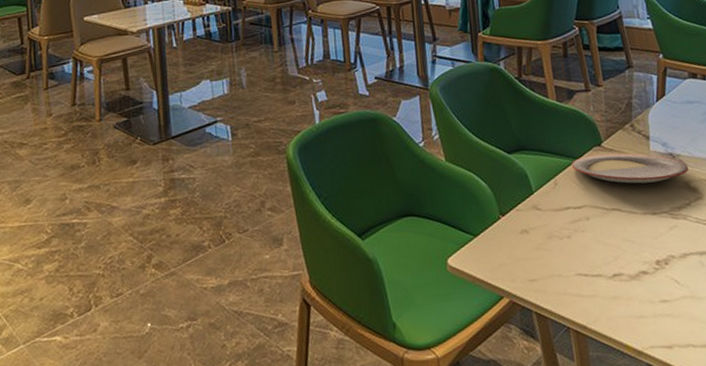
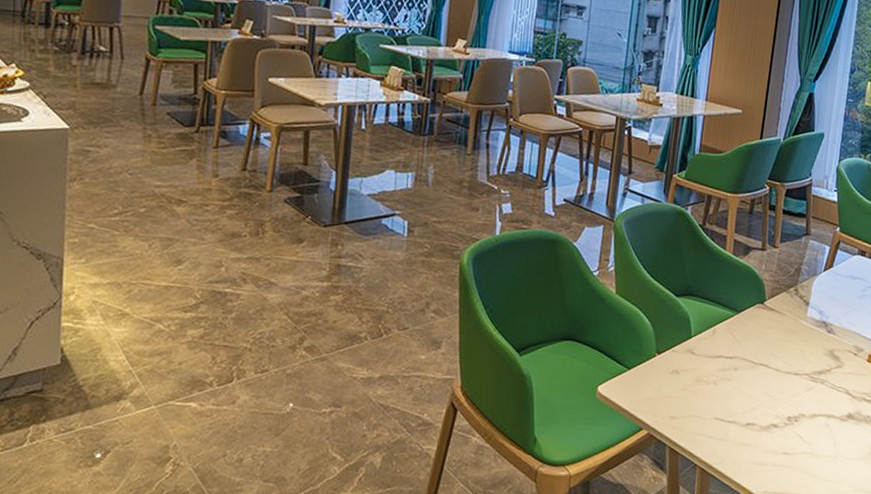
plate: present [571,153,688,184] -> none [732,311,837,346]

